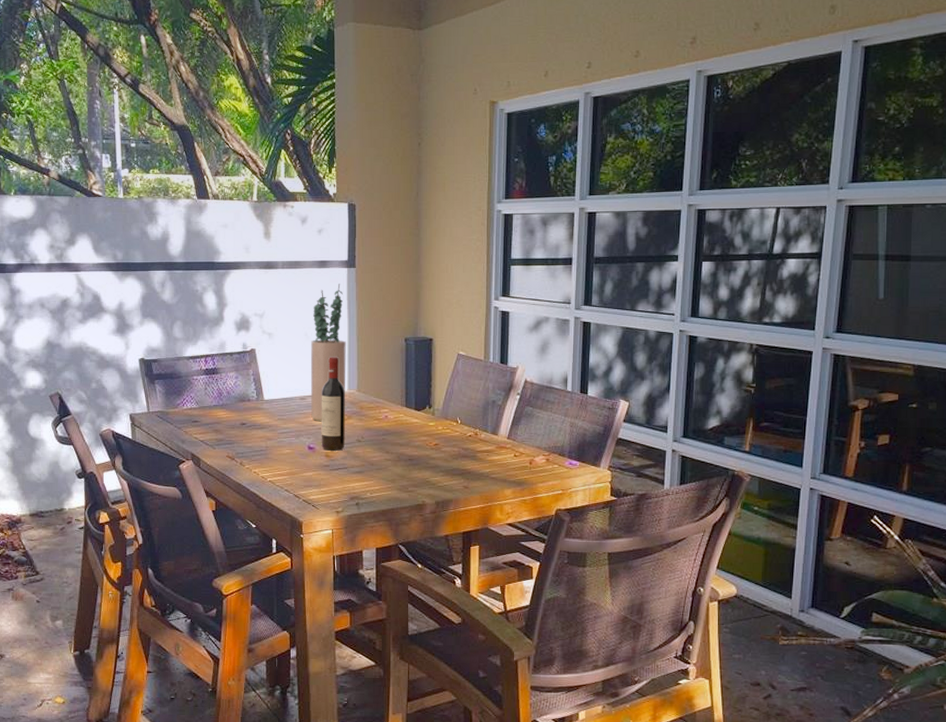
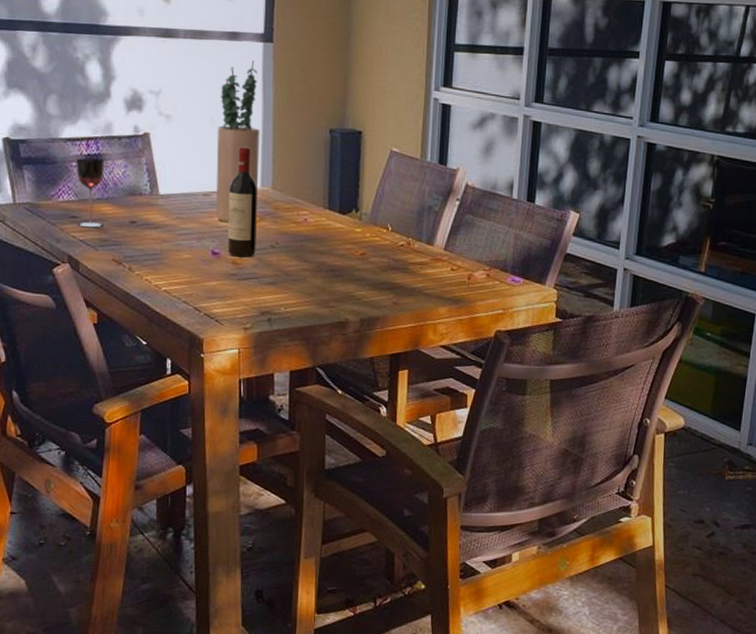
wineglass: none [197,372,220,429] -> present [76,158,104,227]

